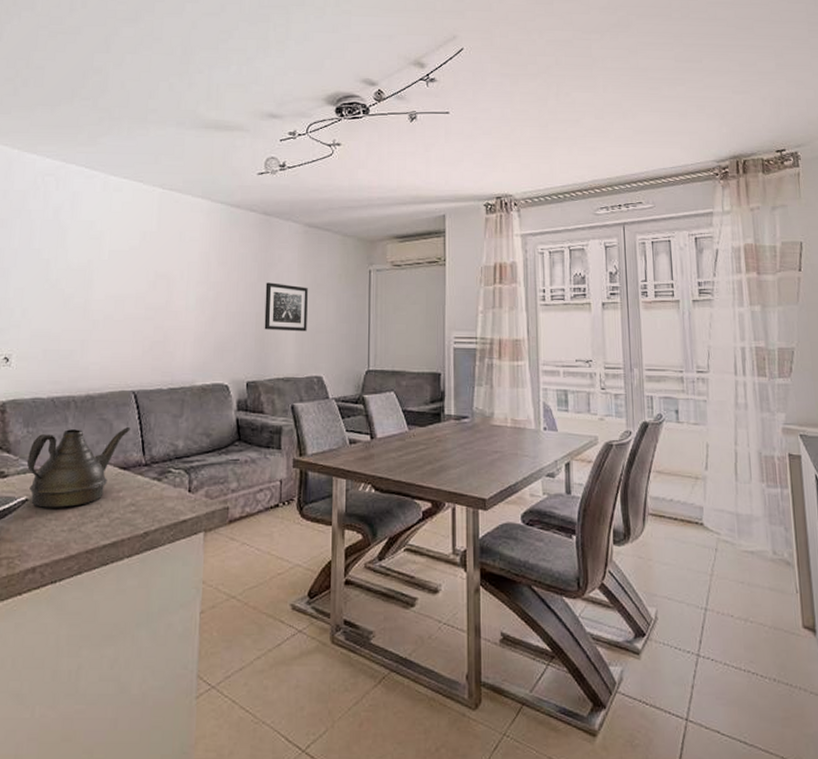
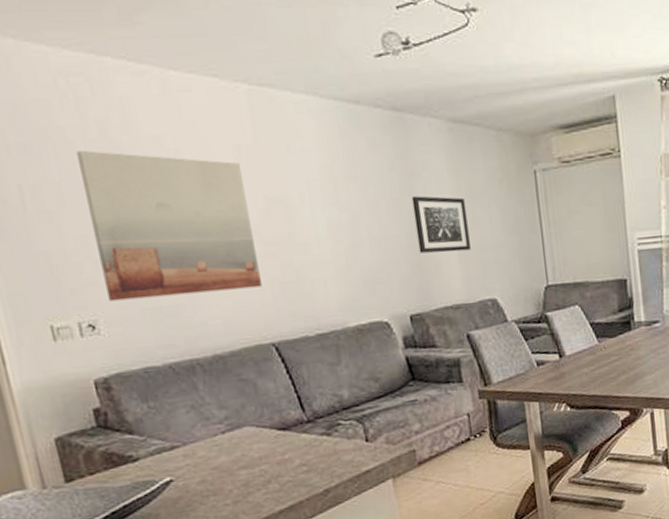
wall art: none [24,228,143,343] -> present [75,151,262,302]
teapot: present [27,427,131,508] -> none [157,384,280,486]

